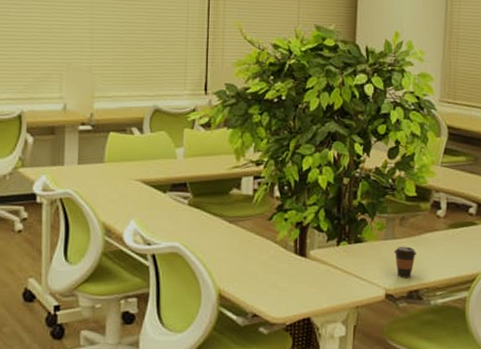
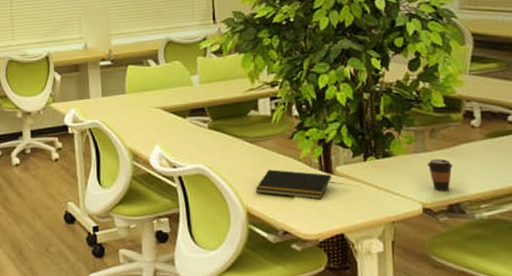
notepad: none [229,250,306,283] -> present [255,169,332,200]

